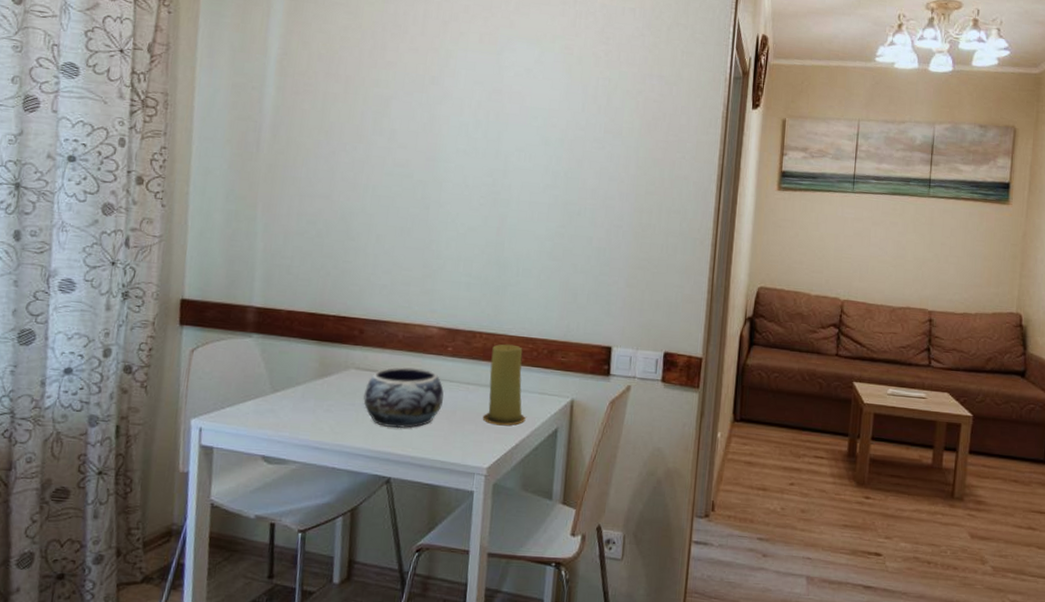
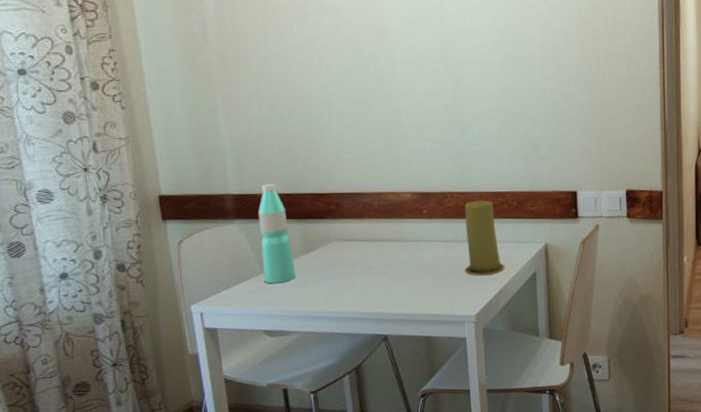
water bottle: none [271,300,308,407] -> present [257,184,296,284]
decorative bowl: present [363,366,444,429] -> none [350,233,426,291]

